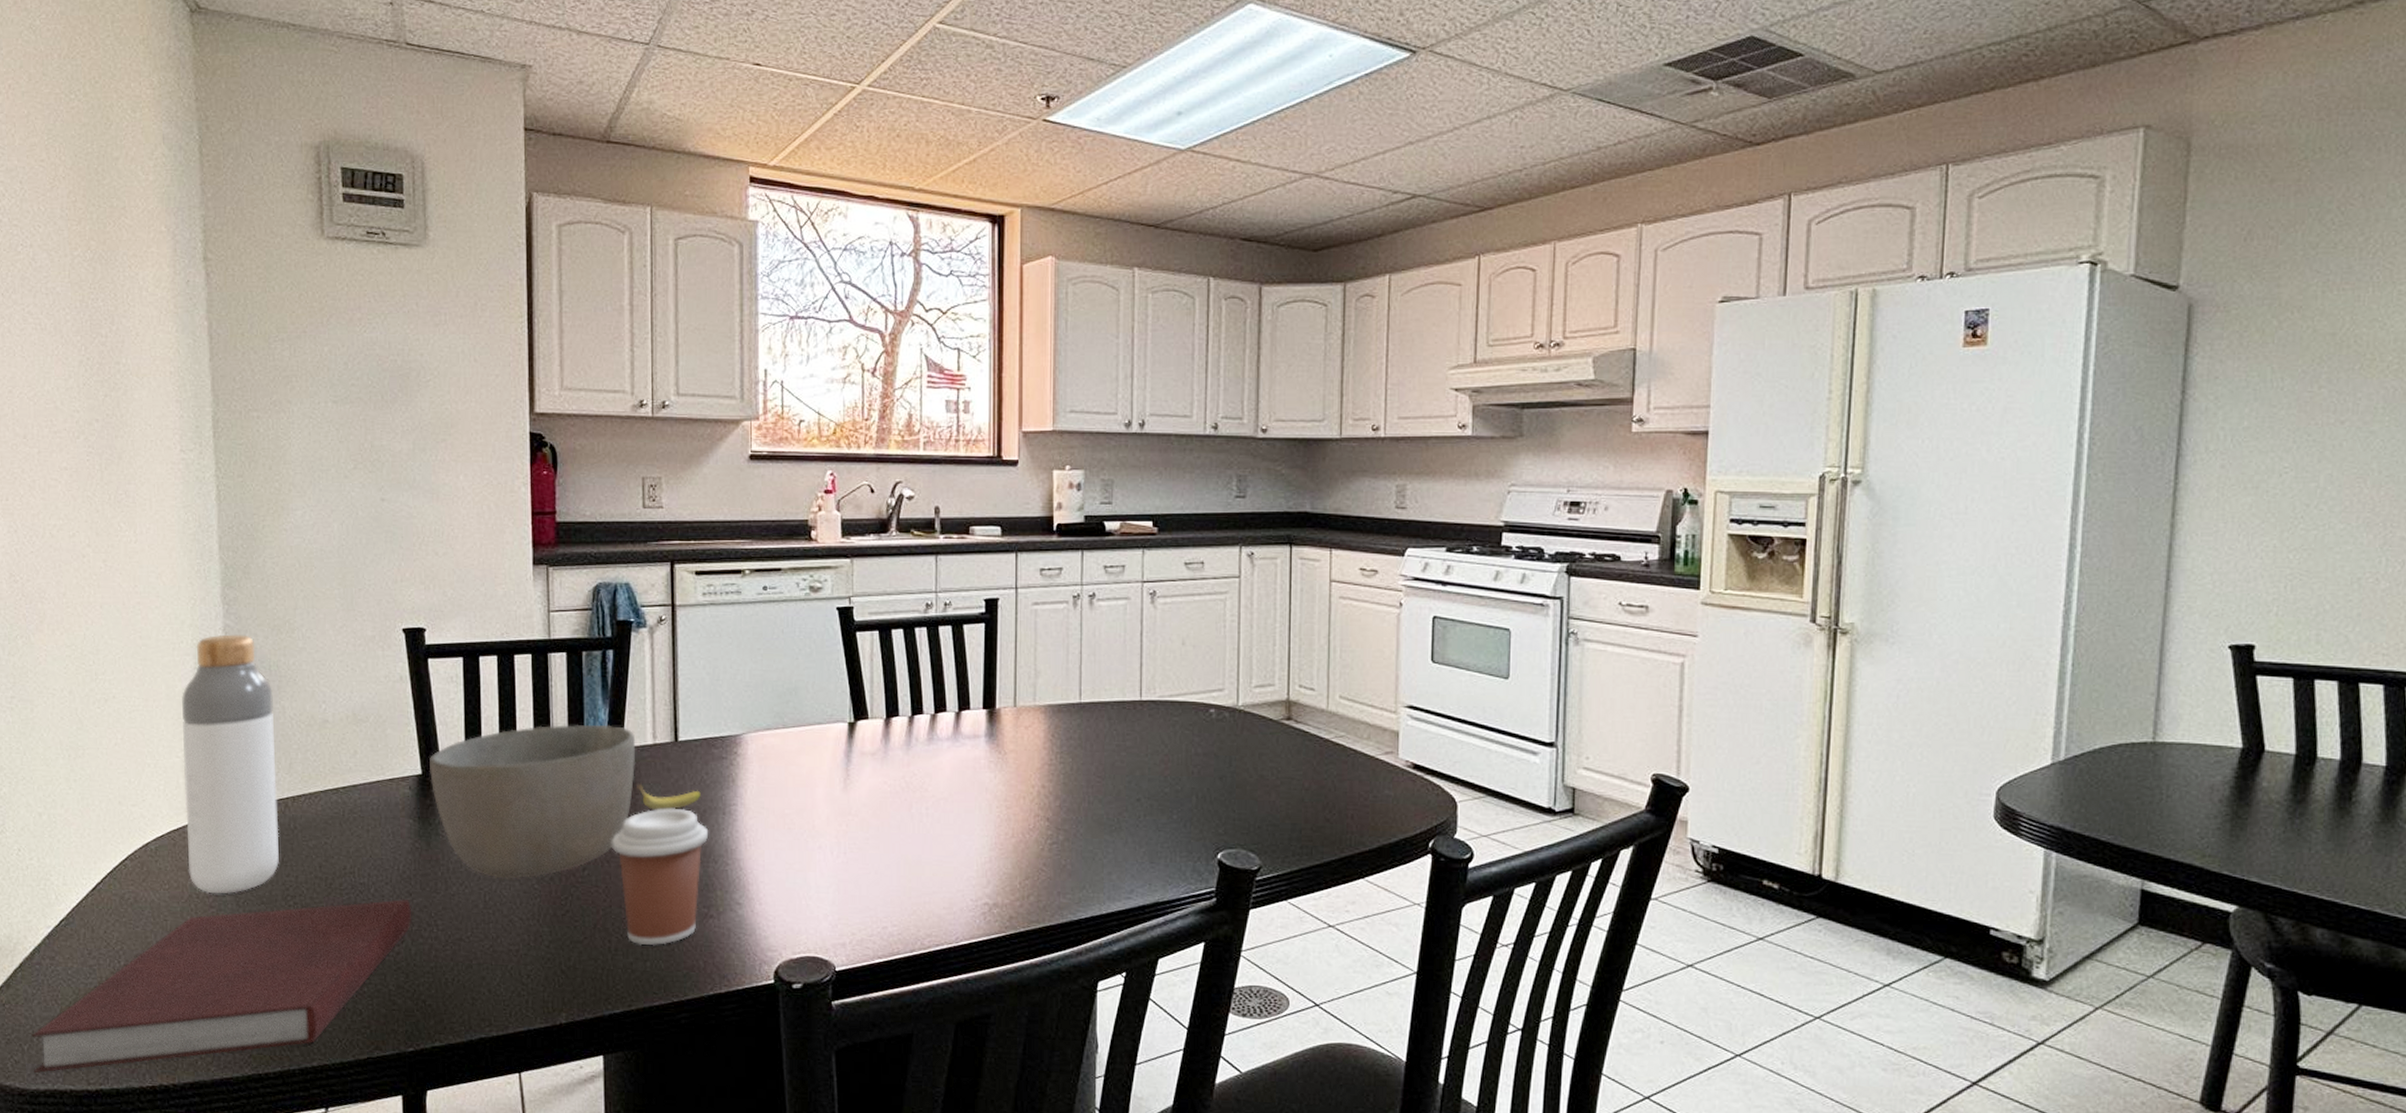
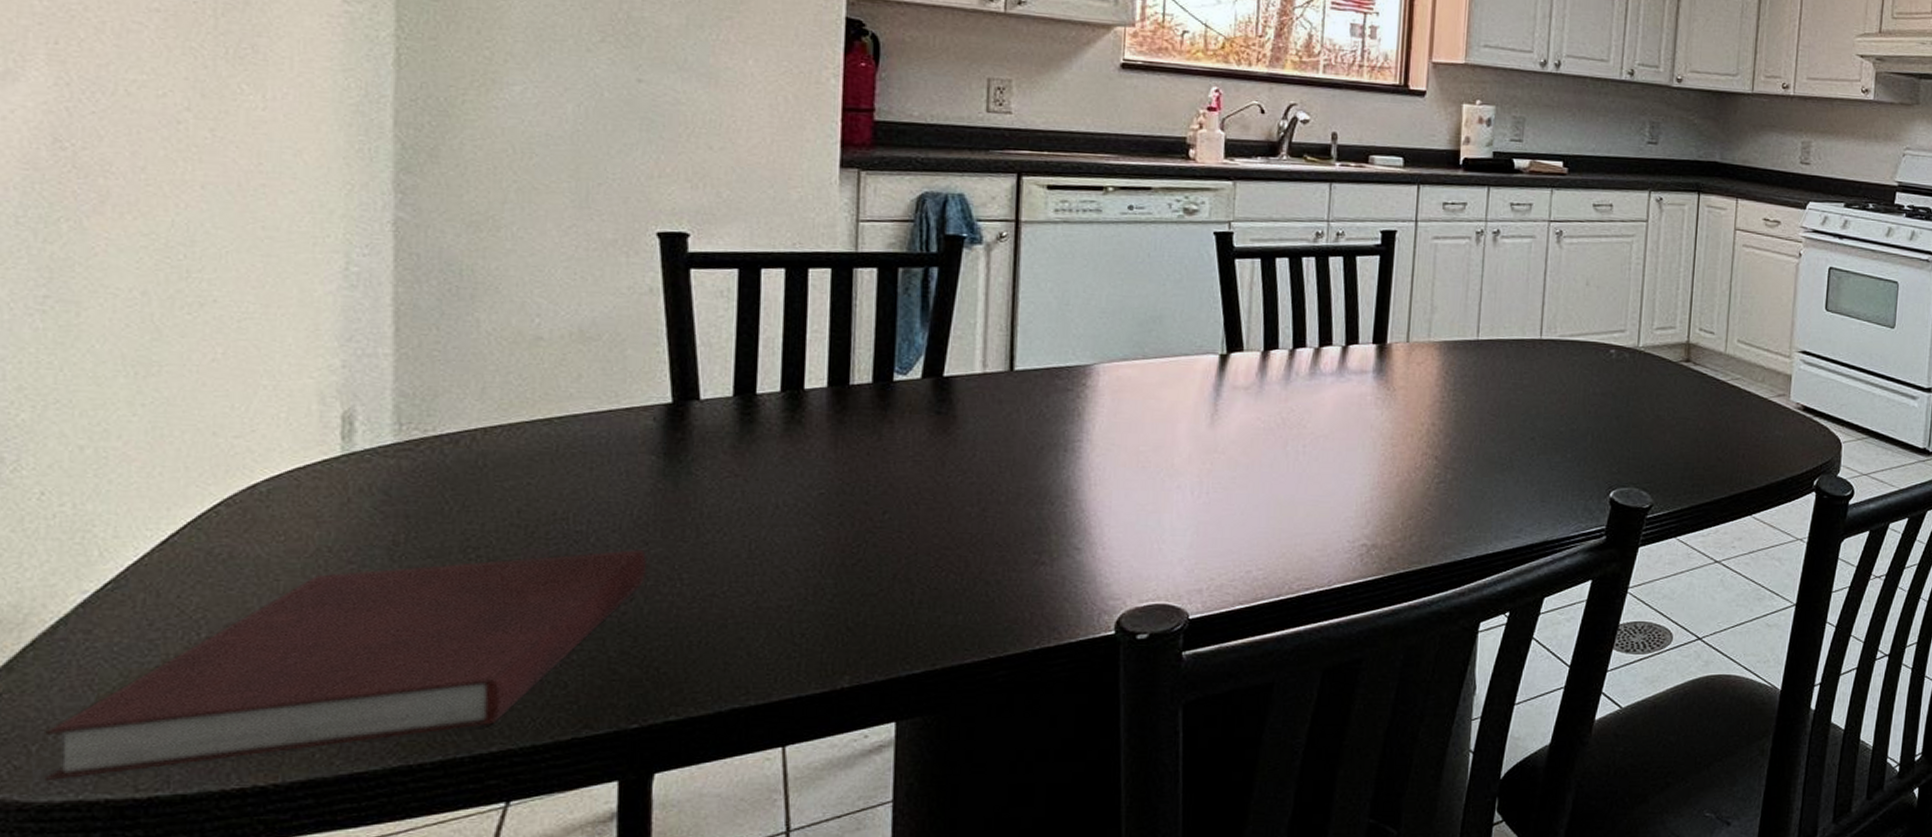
bottle: present [182,634,279,894] -> none [317,229,463,547]
bowl: present [429,724,636,879] -> none [683,349,961,525]
coffee cup: present [611,808,709,946] -> none [921,445,1046,597]
banana: present [637,783,701,811] -> none [958,416,1039,447]

